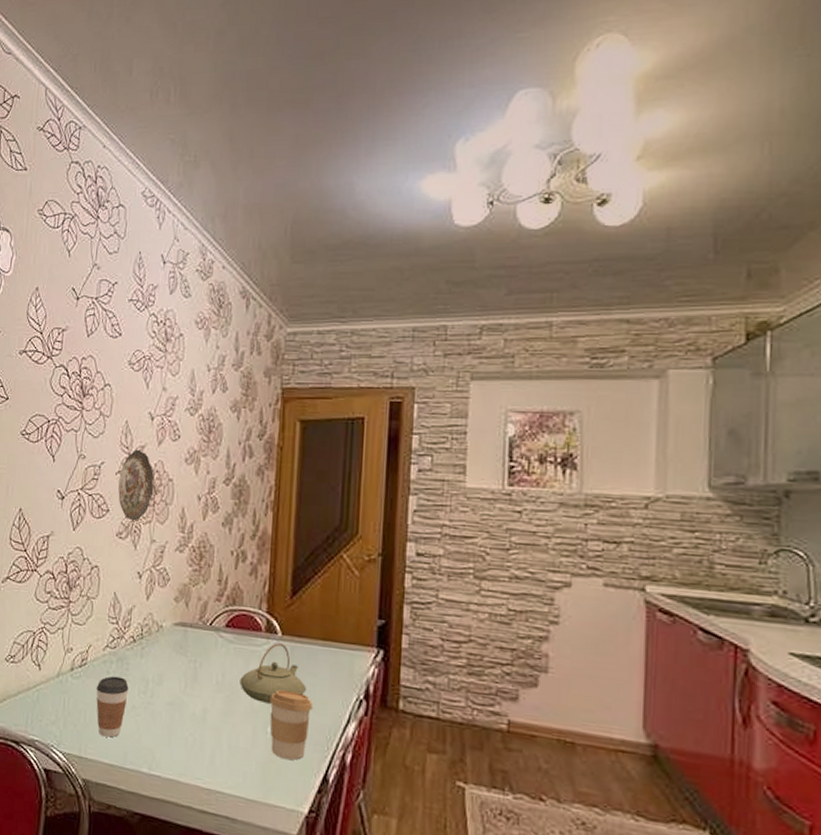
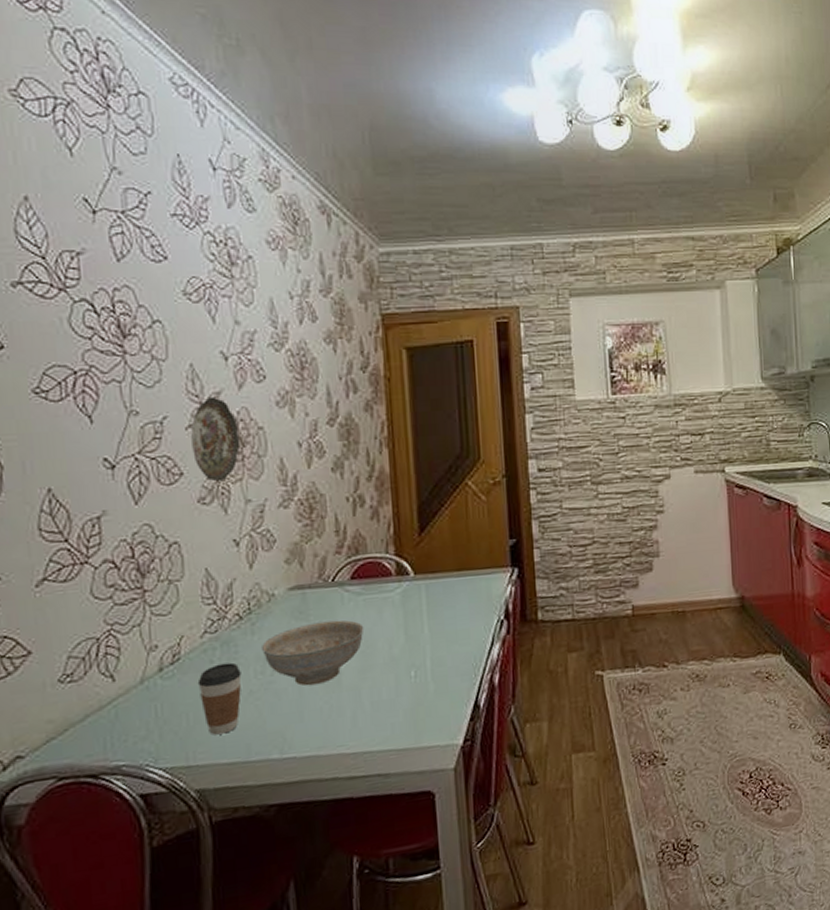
decorative bowl: none [147,658,232,716] -> present [262,620,364,686]
teapot: present [240,643,307,704] -> none [374,583,448,649]
coffee cup: present [269,689,313,761] -> none [409,628,455,699]

